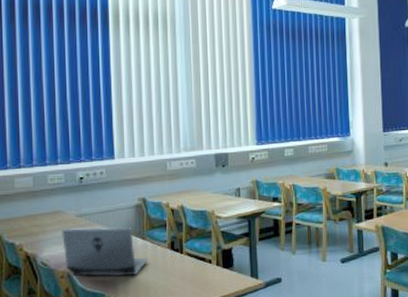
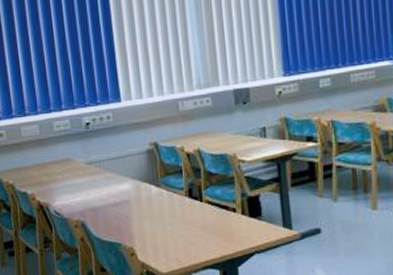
laptop computer: present [61,227,148,277] -> none [71,174,165,227]

